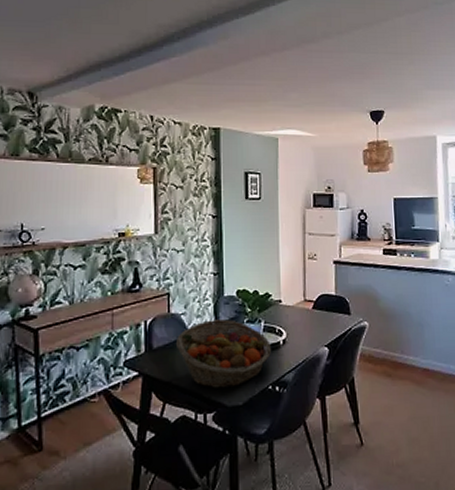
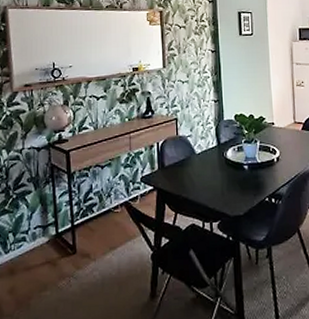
fruit basket: present [175,319,271,389] -> none [183,140,267,201]

